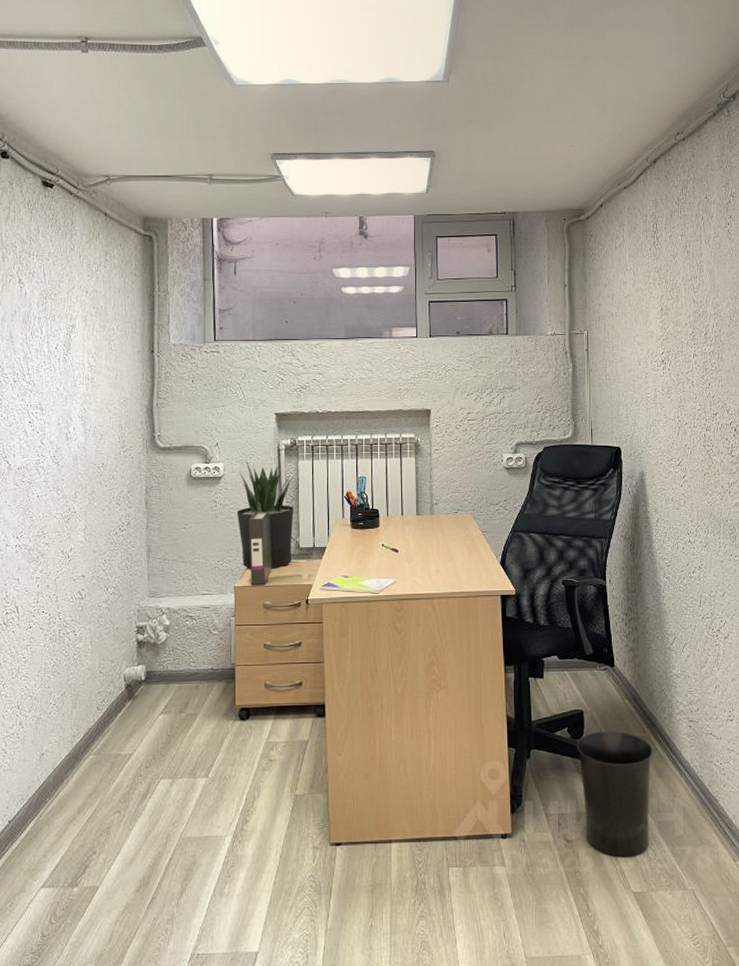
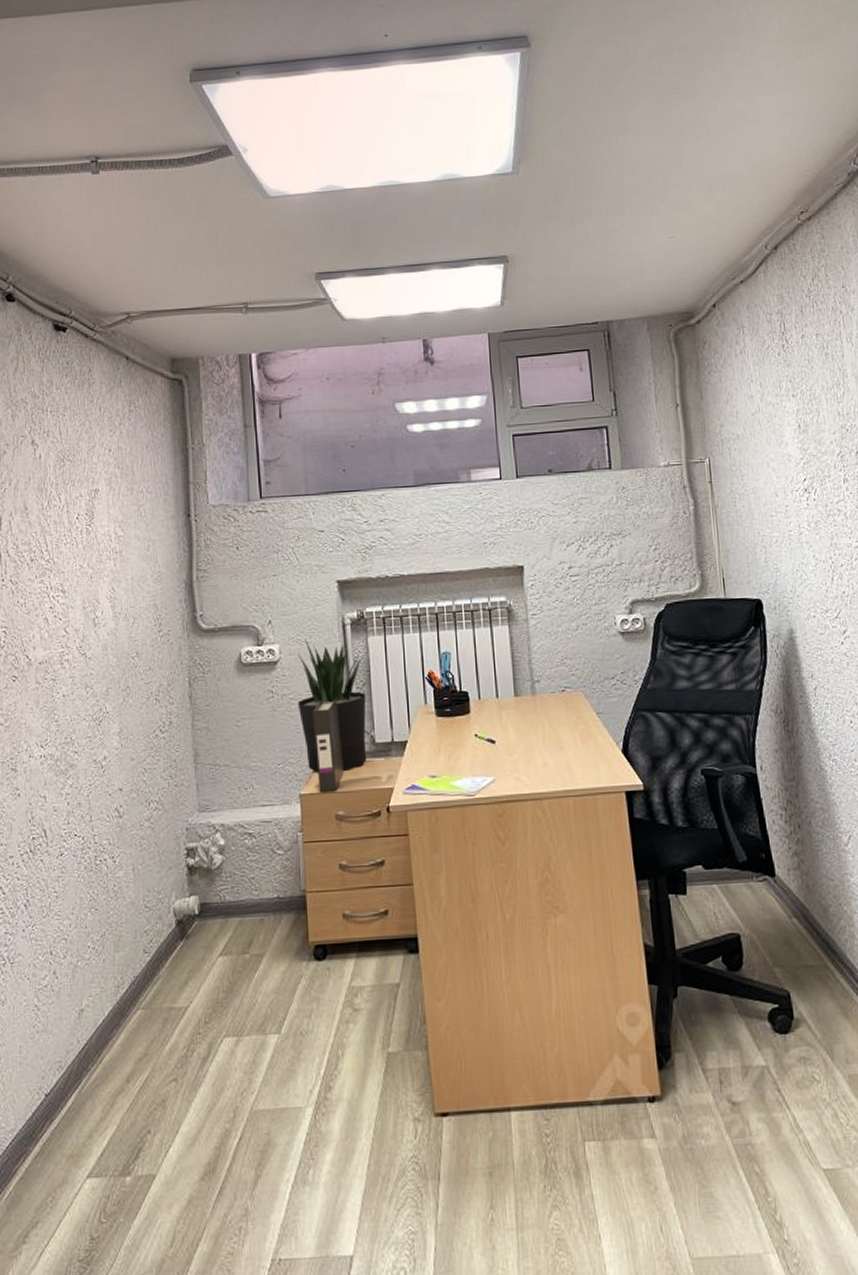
waste bin: present [577,731,653,857] -> none [735,959,839,1124]

